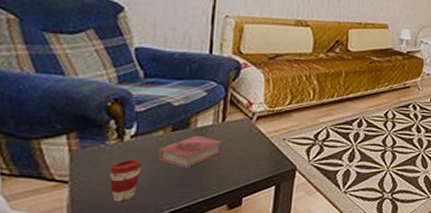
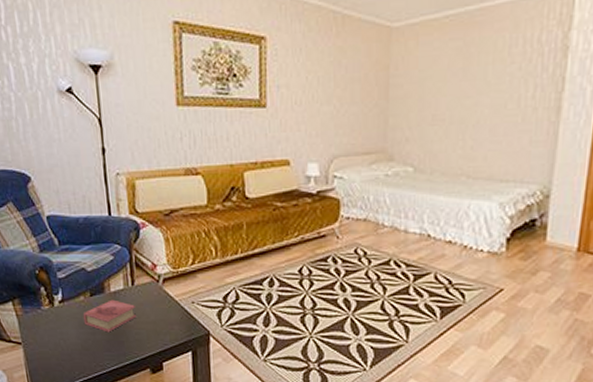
coffee cup: present [108,160,143,202] -> none [48,324,74,363]

